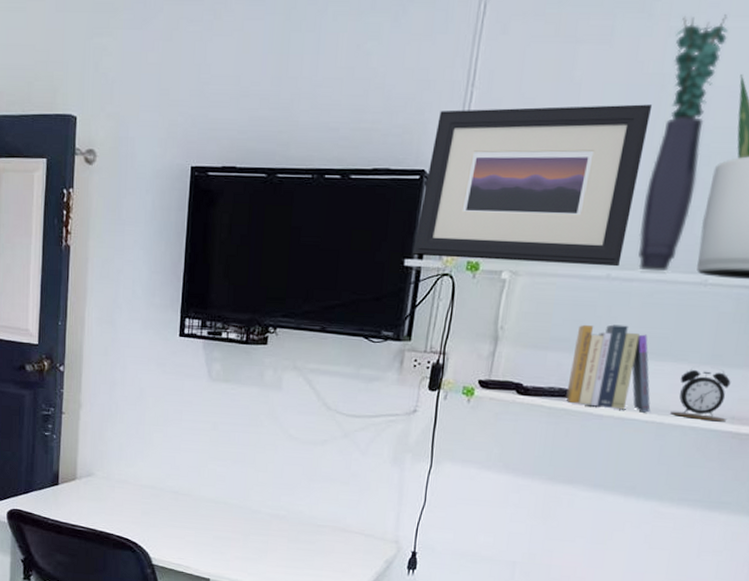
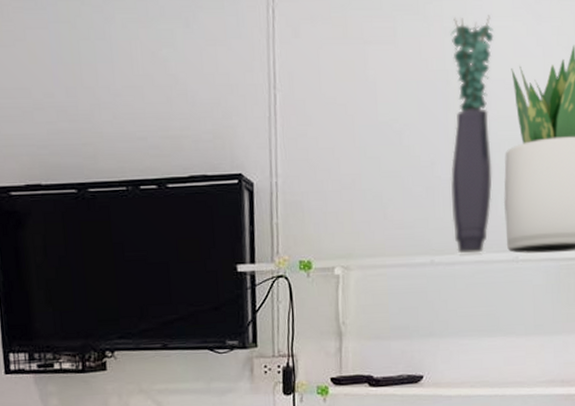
picture frame: present [413,104,653,267] -> none [243,99,443,261]
books: present [566,324,651,413] -> none [414,307,492,389]
alarm clock: present [670,365,731,421] -> none [509,336,557,387]

